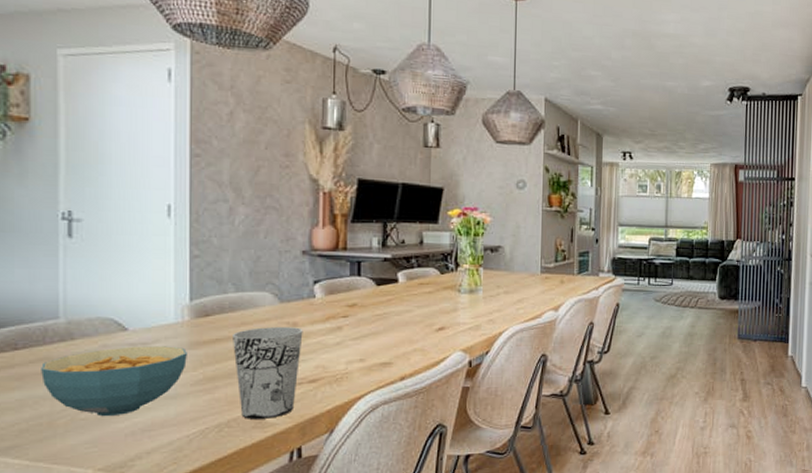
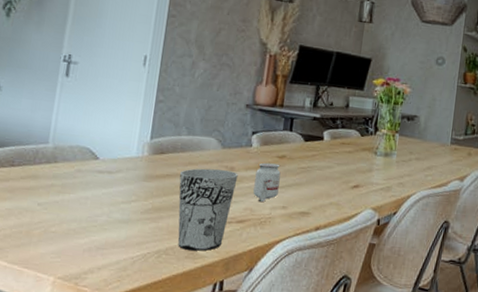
cereal bowl: present [41,346,187,417] -> none [27,173,142,233]
candle: none [324,314,353,358] -> present [253,162,281,203]

